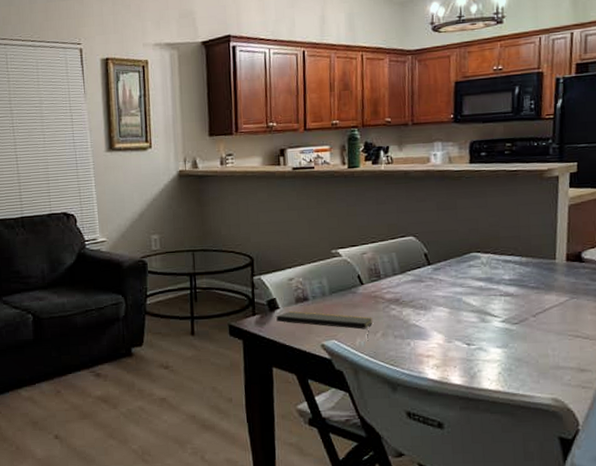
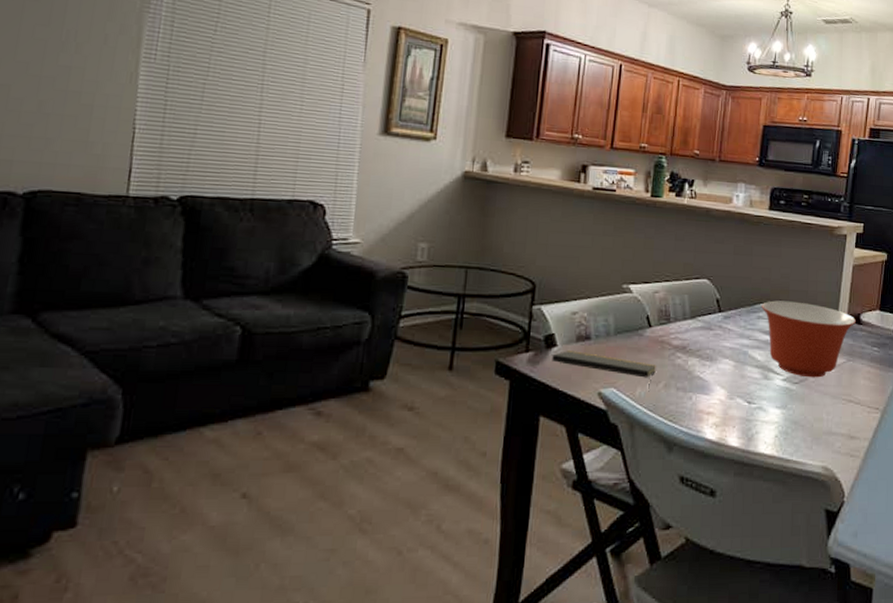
mixing bowl: none [471,247,577,318] -> present [761,300,856,378]

